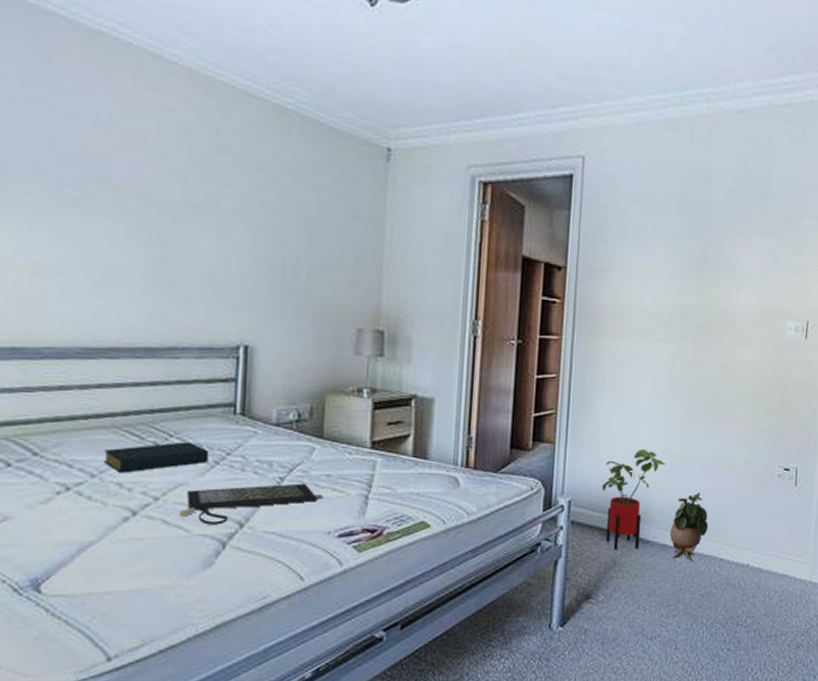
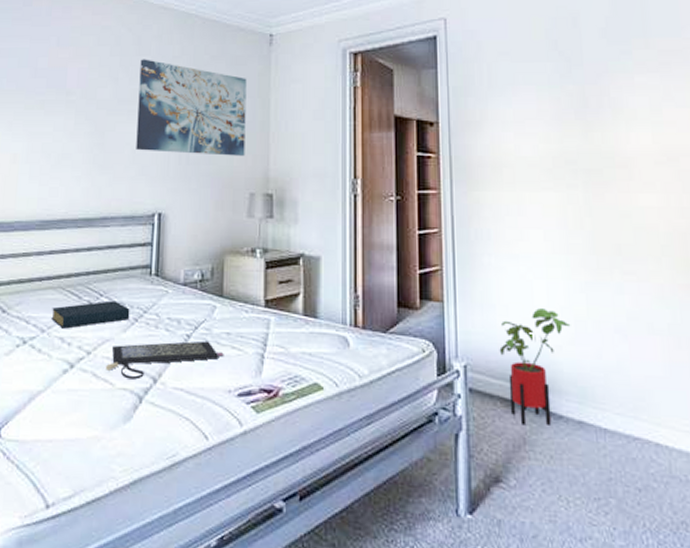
wall art: none [214,157,358,287] -> present [136,59,247,156]
potted plant: present [669,492,709,561] -> none [585,359,634,445]

